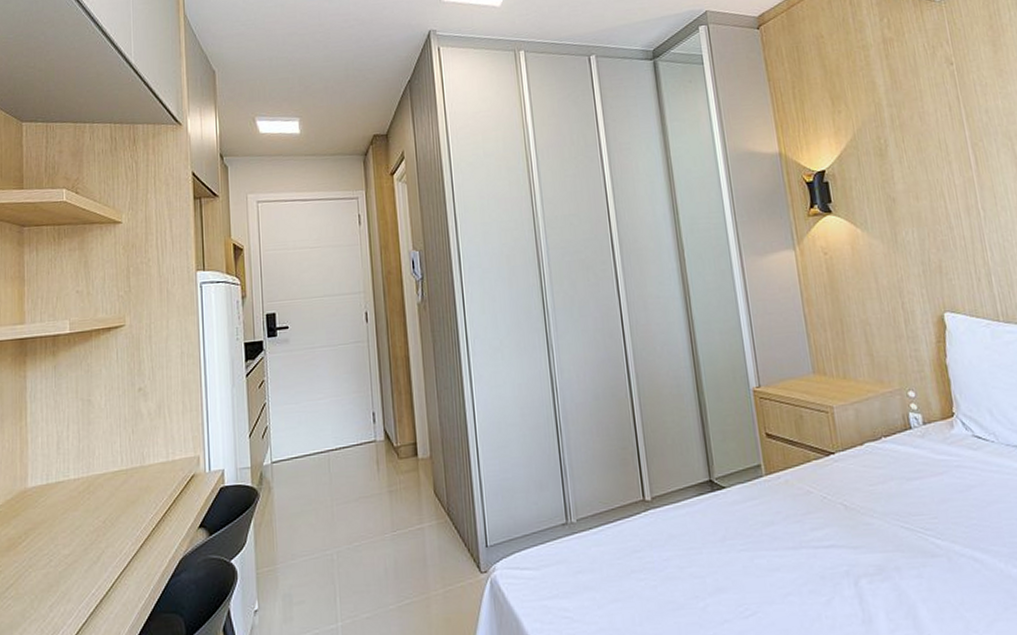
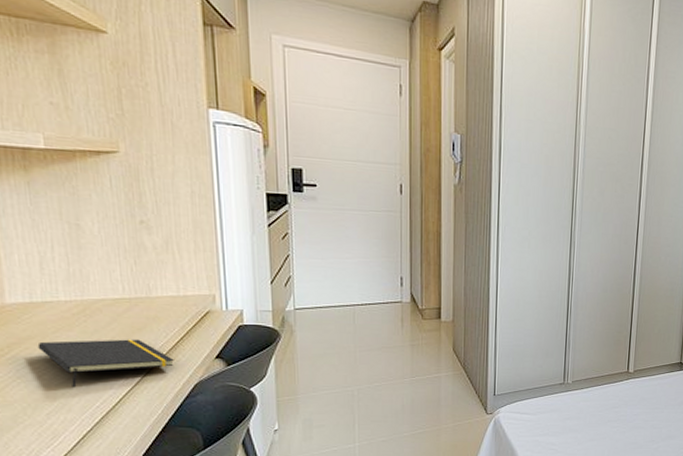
notepad: none [48,513,162,574] -> present [37,339,174,388]

